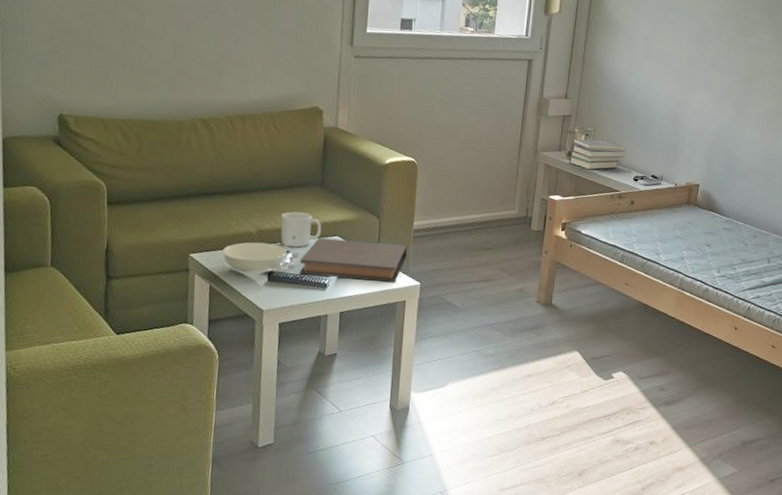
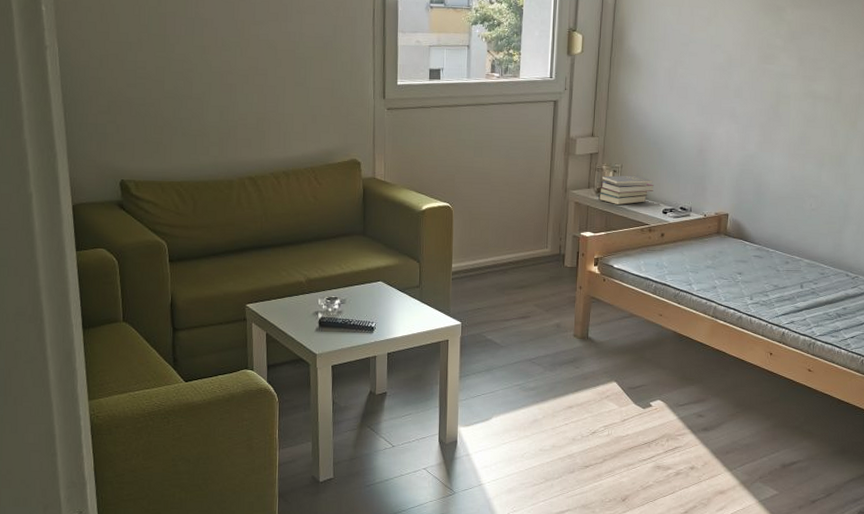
bowl: present [222,242,287,275] -> none [275,290,335,321]
mug: present [280,211,322,248] -> none [327,260,366,294]
book: present [299,237,408,282] -> none [348,283,448,323]

